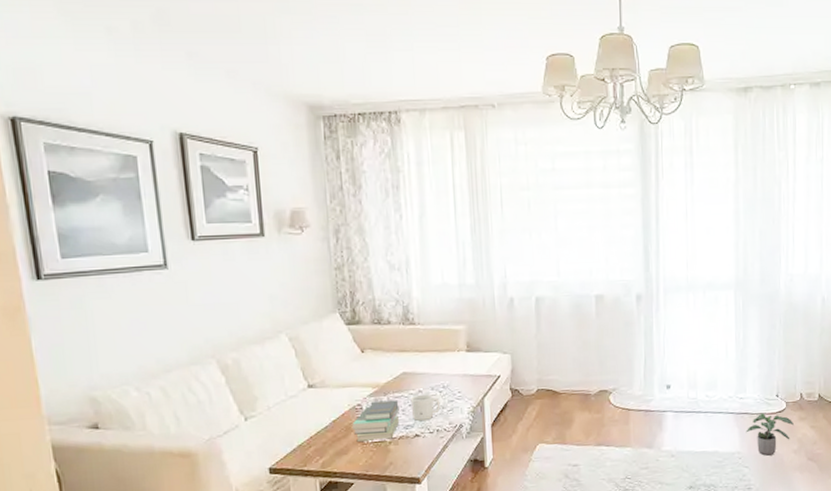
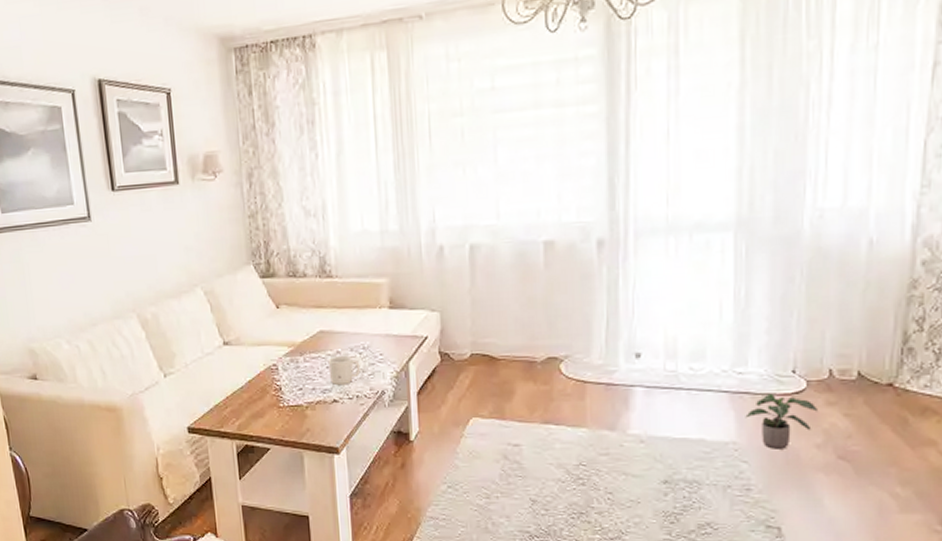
books: present [352,400,400,442] -> none [268,361,317,404]

